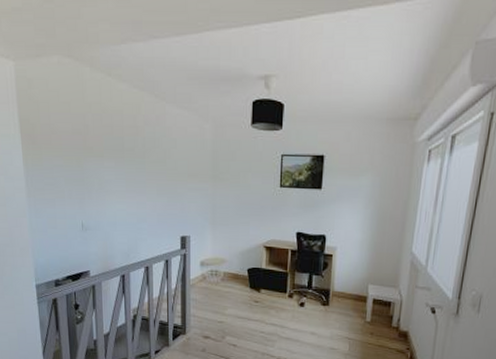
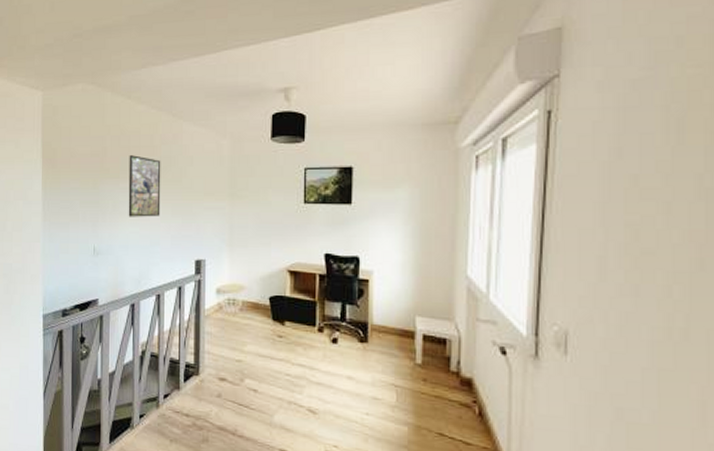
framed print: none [112,135,146,196] -> present [128,155,161,217]

